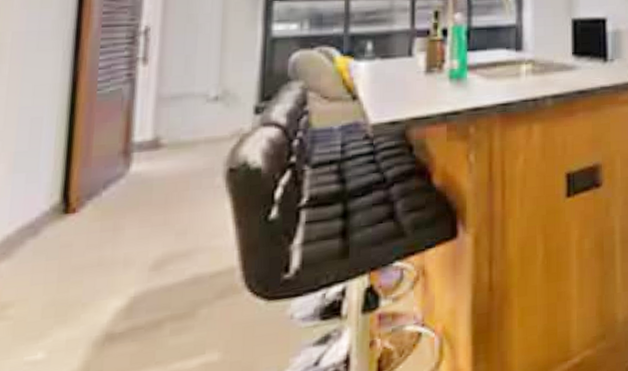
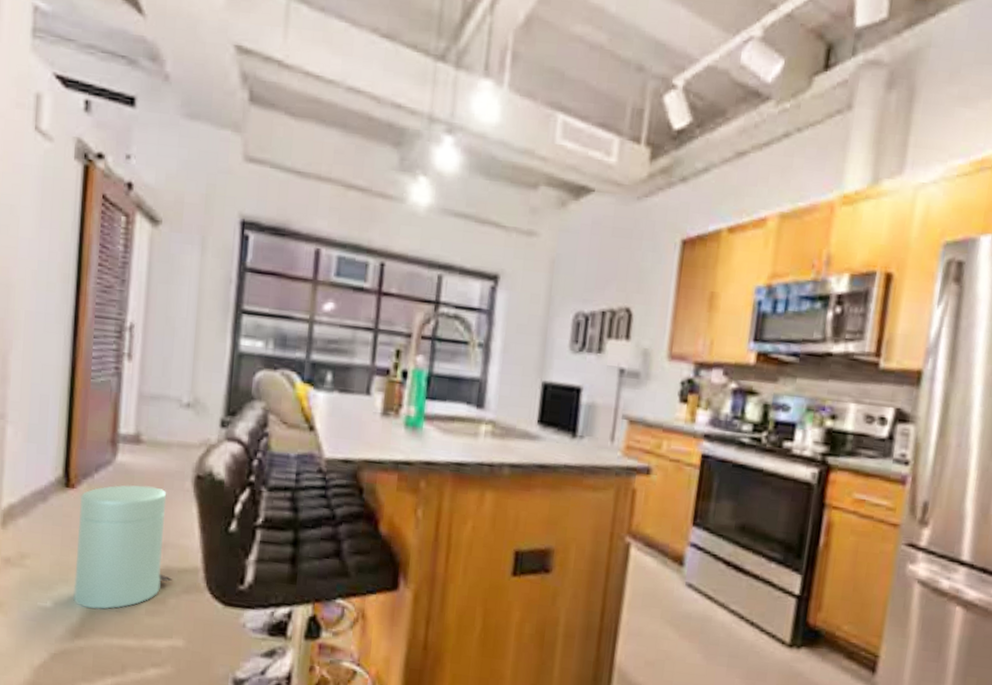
trash can: none [74,190,203,348] -> present [73,485,172,609]

